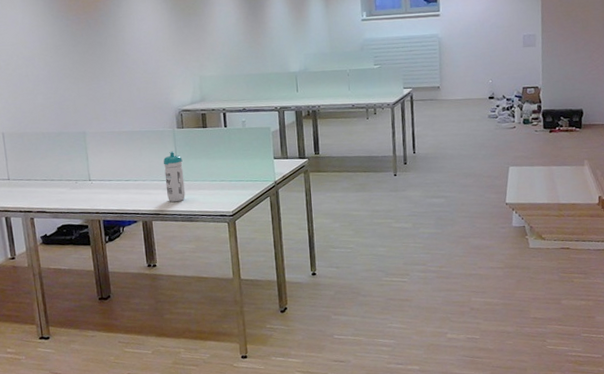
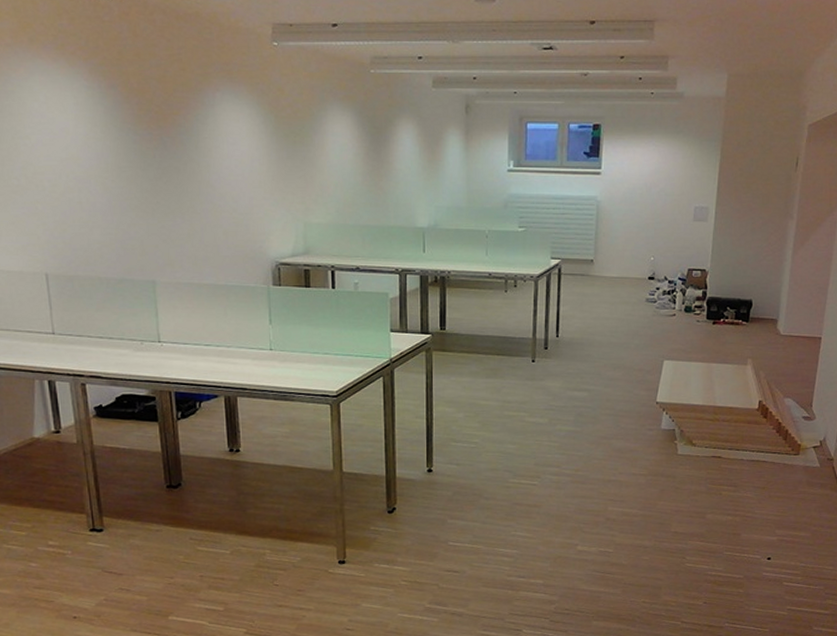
water bottle: present [163,151,185,202] -> none [253,313,280,375]

